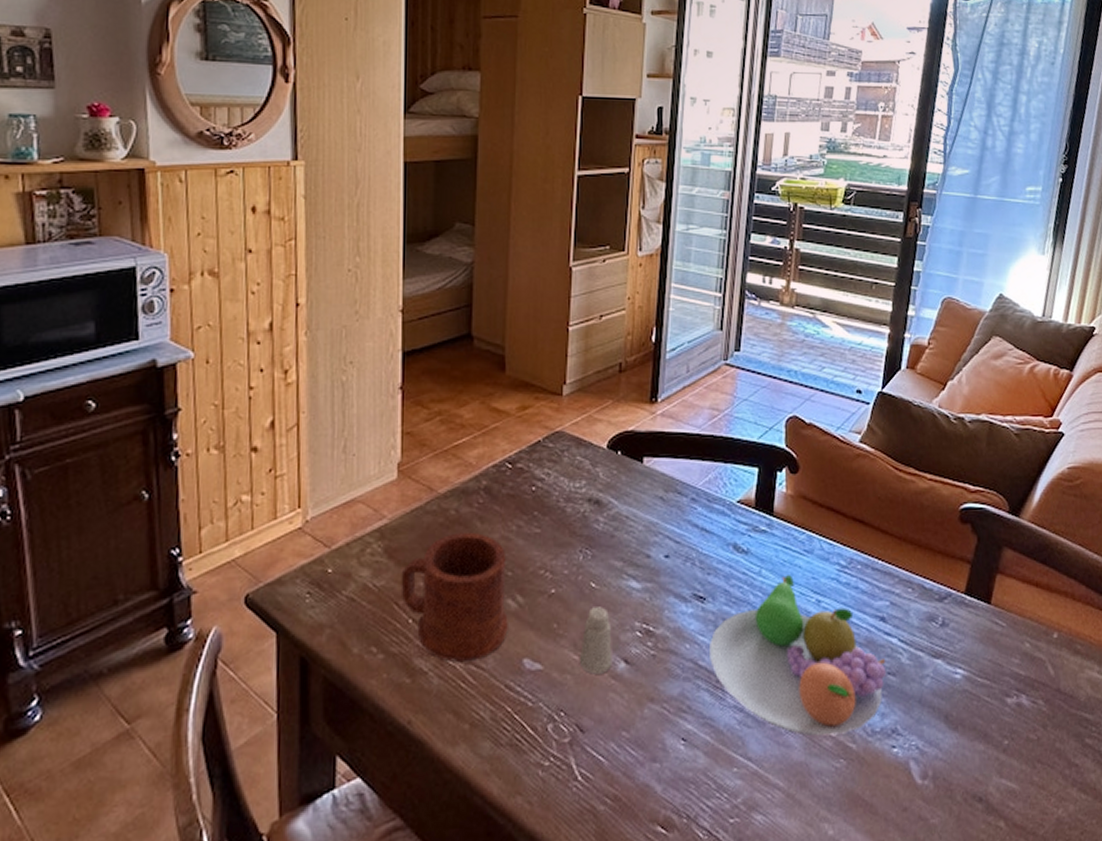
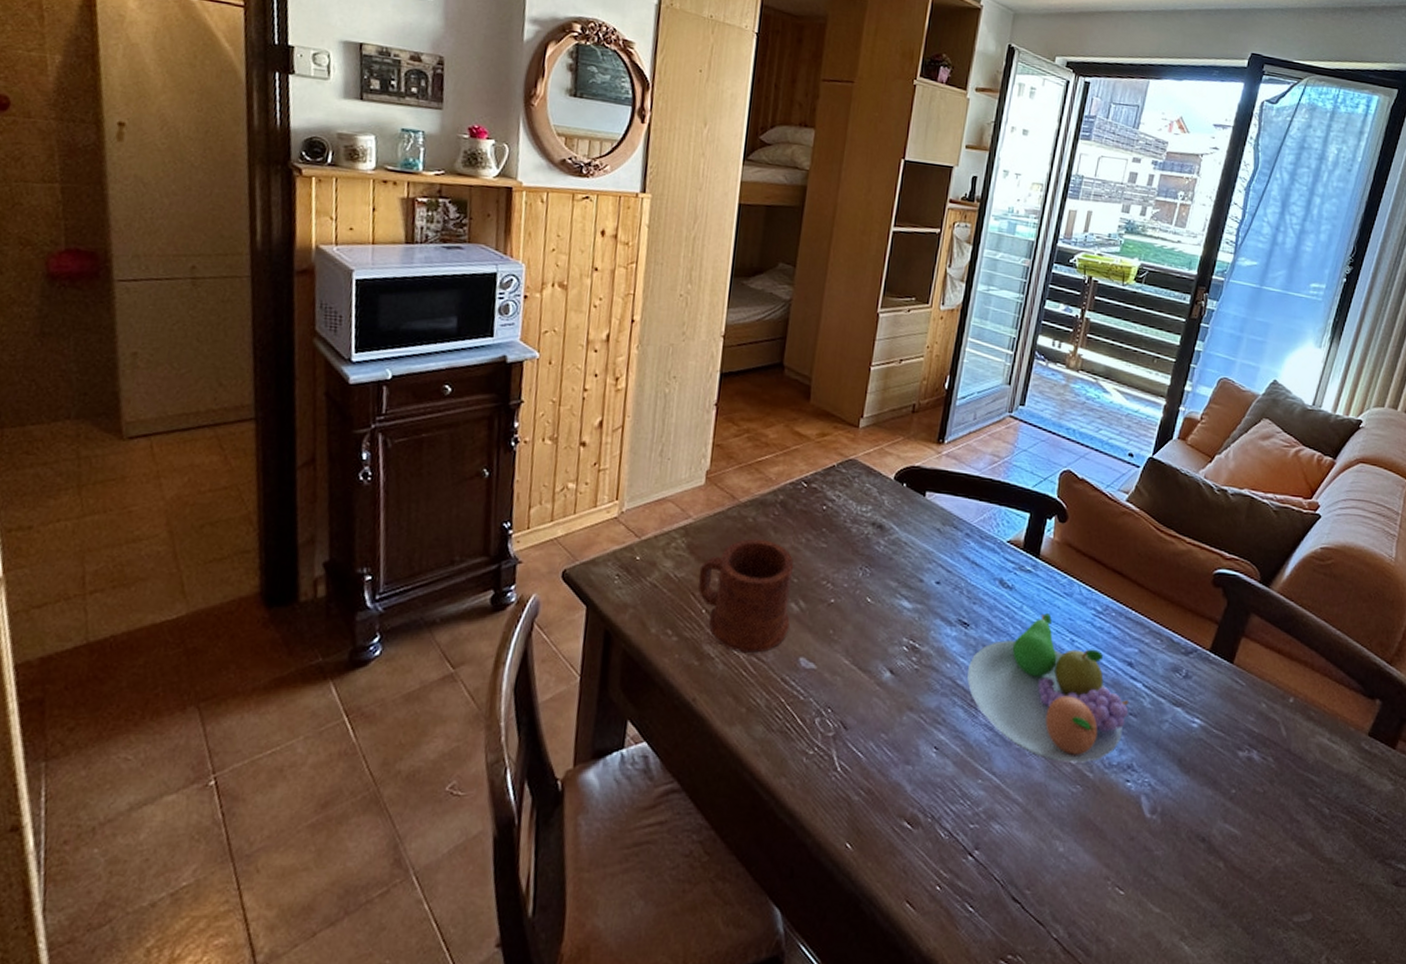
saltshaker: present [580,607,613,674] -> none [850,619,881,680]

